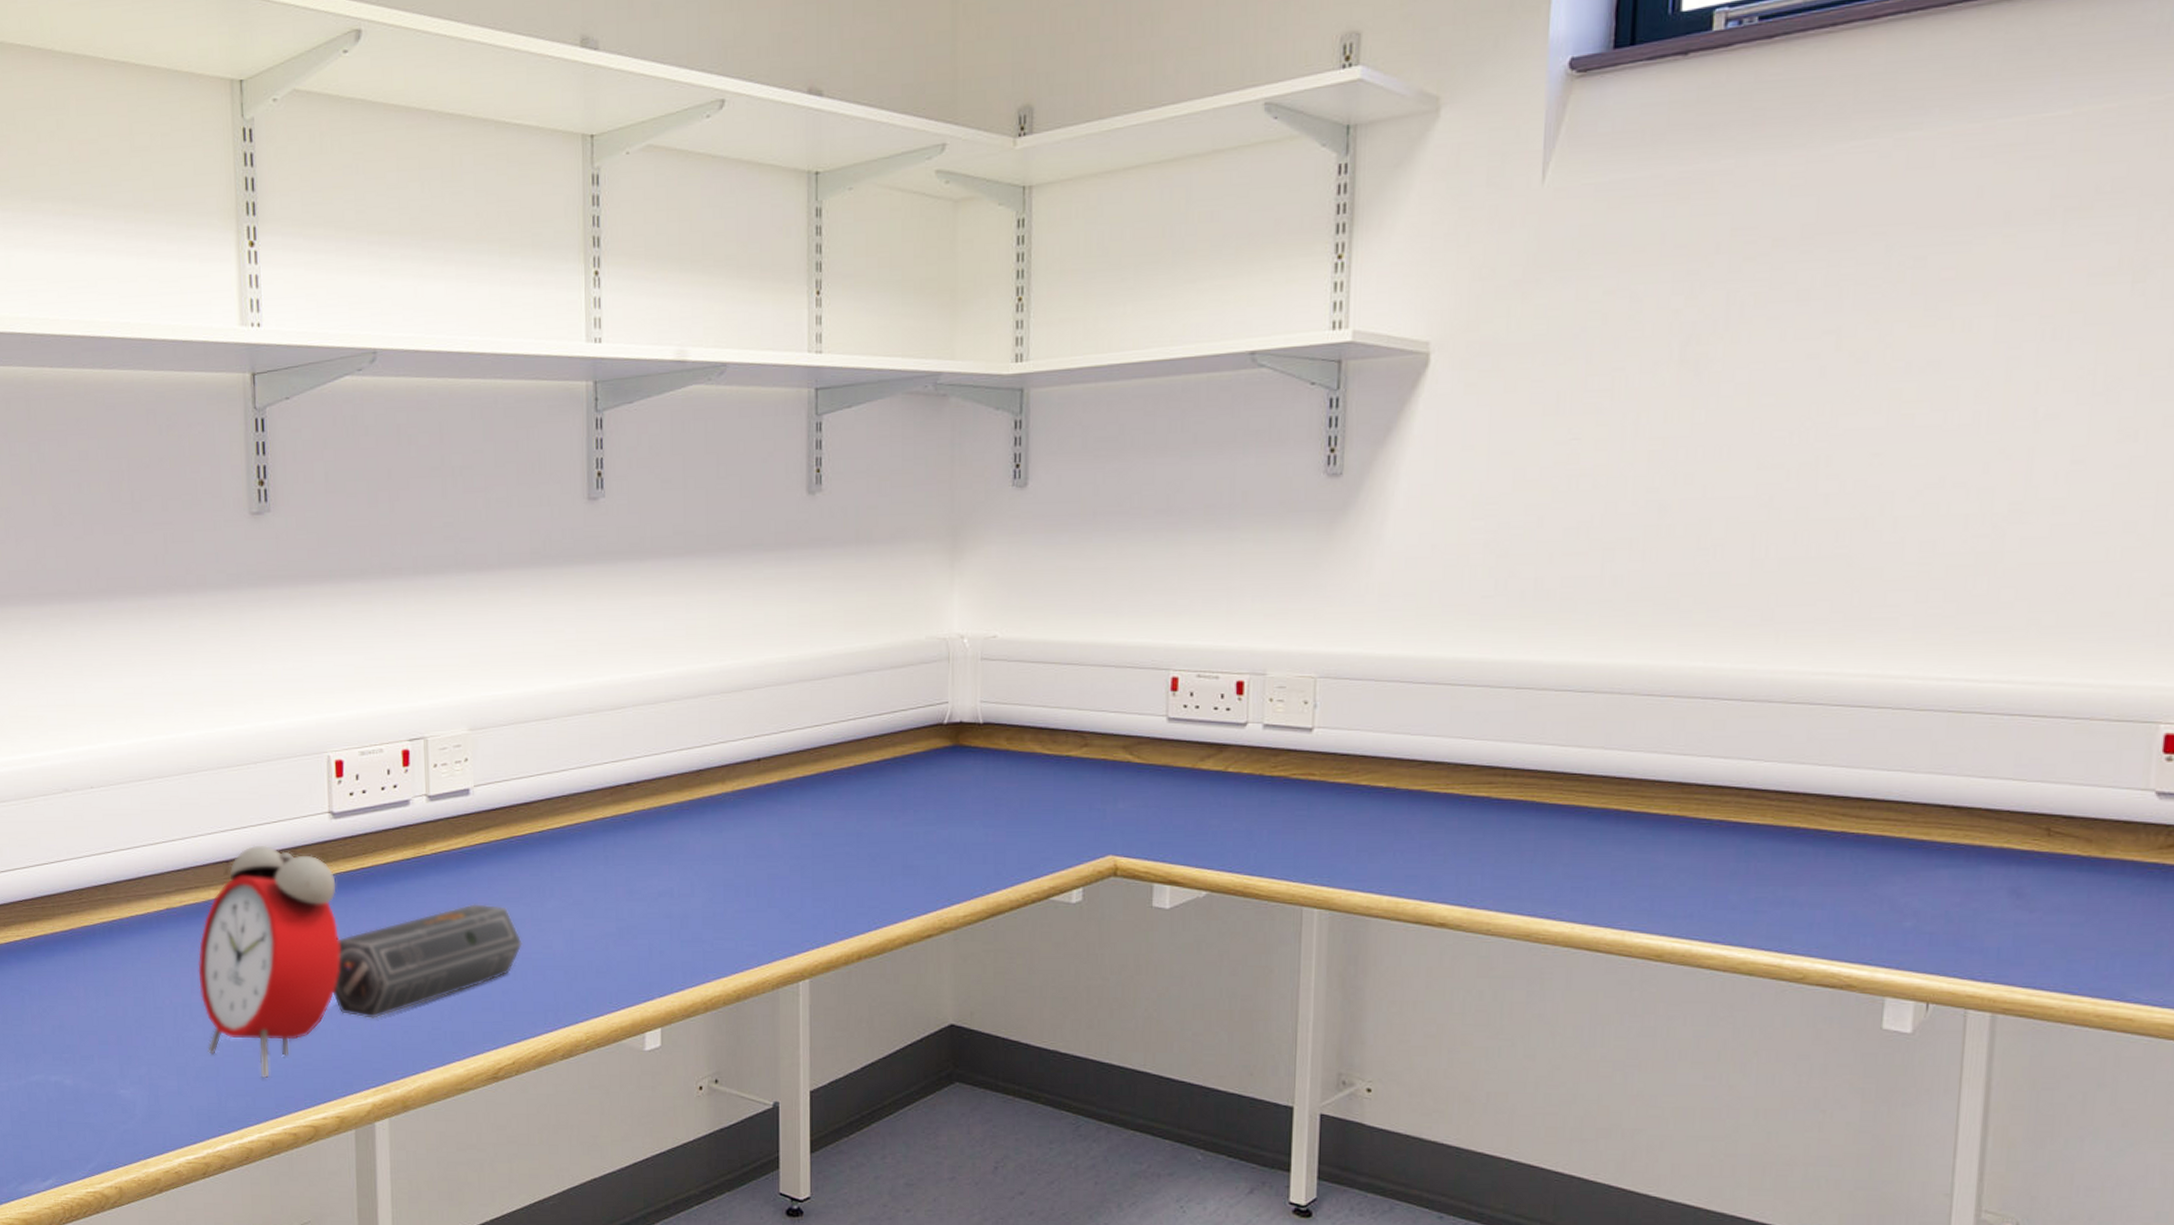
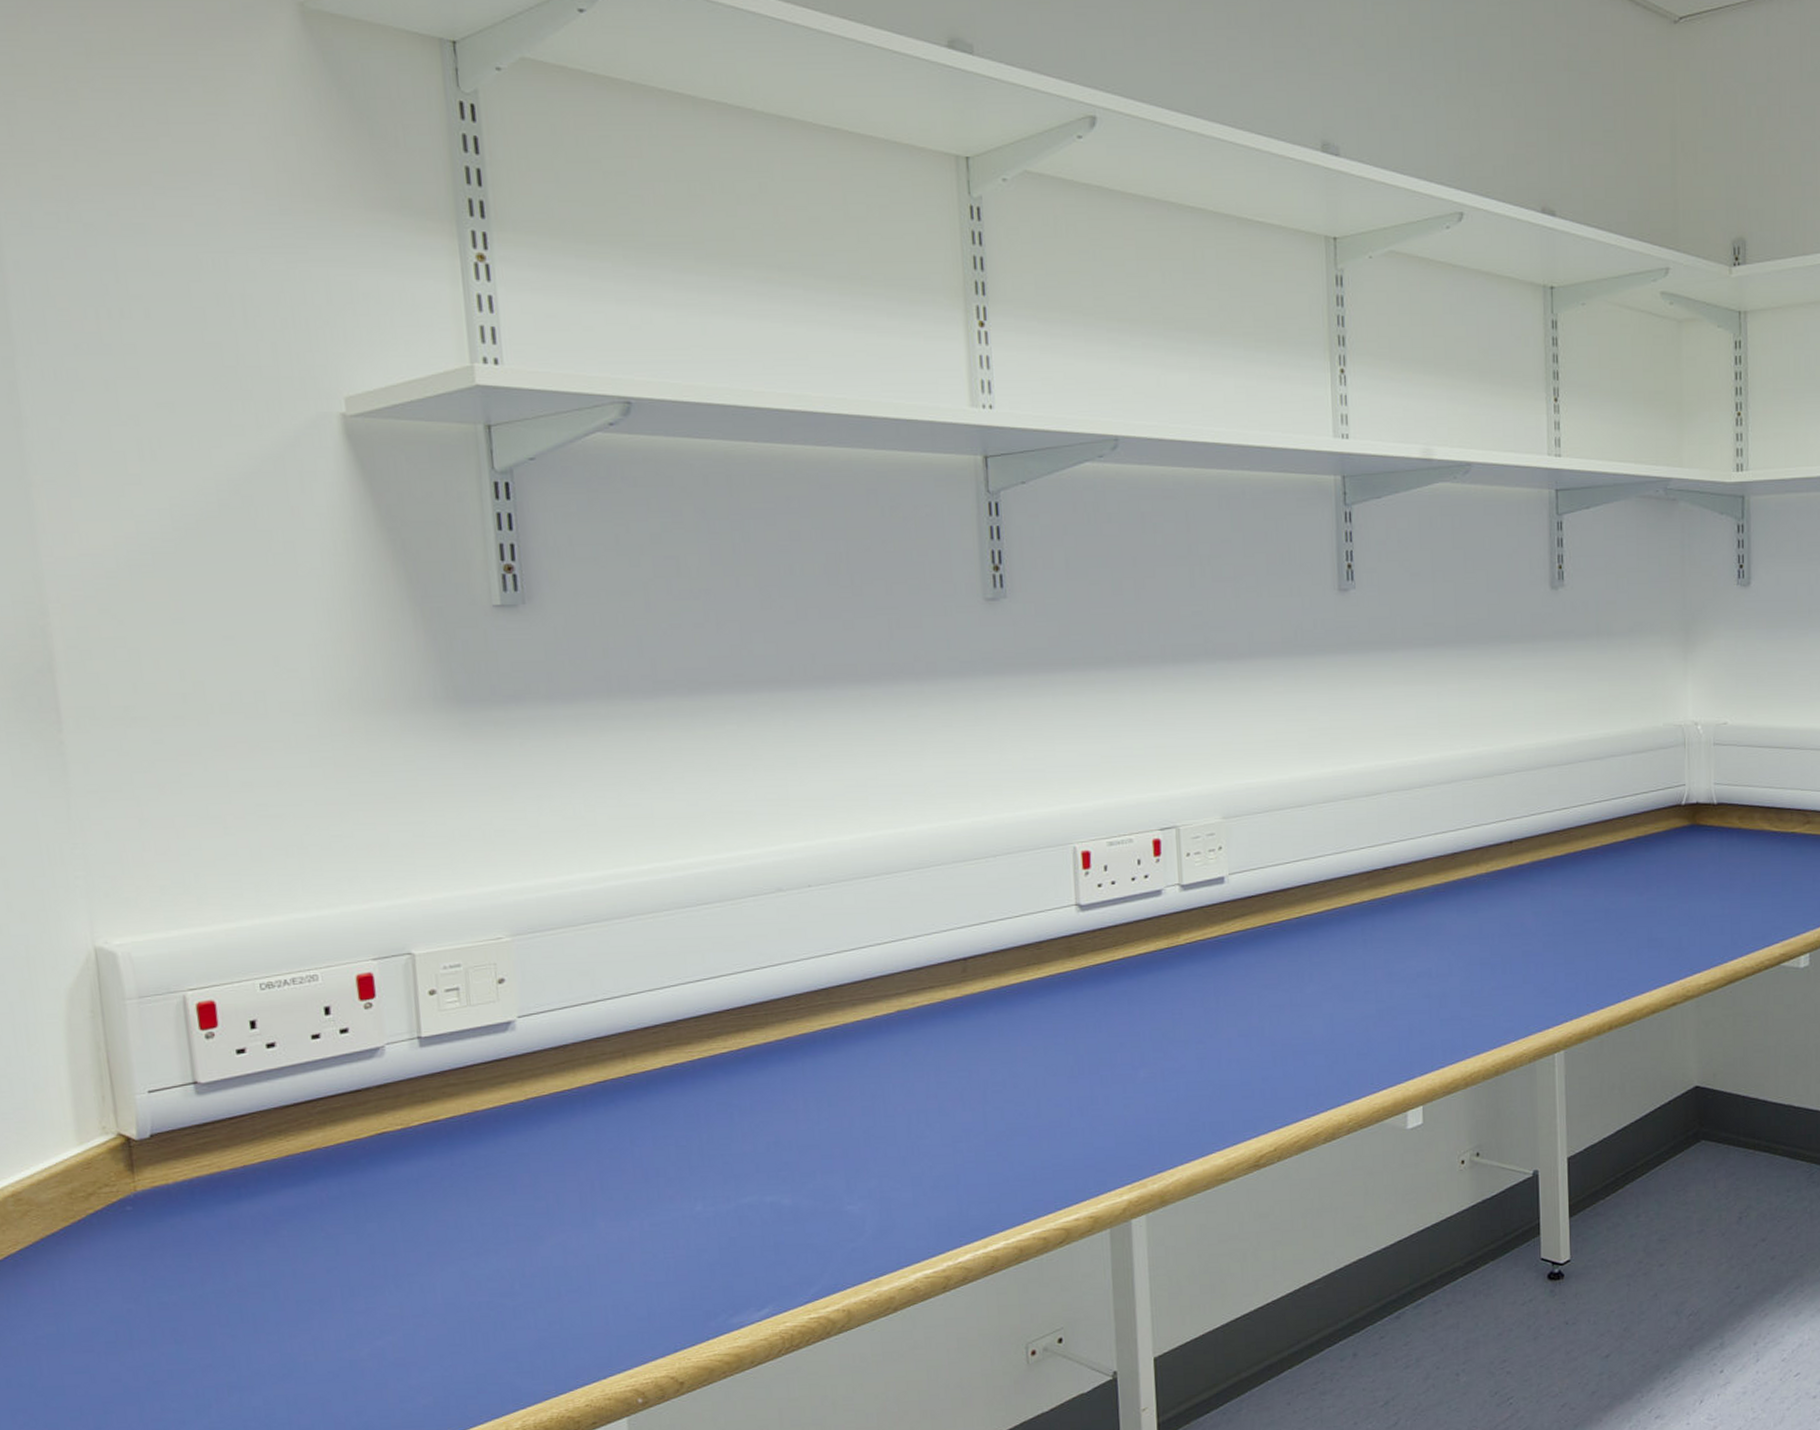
alarm clock: present [198,845,341,1079] -> none [933,940,1091,1183]
speaker: present [332,903,523,1018] -> none [1083,991,1282,1114]

